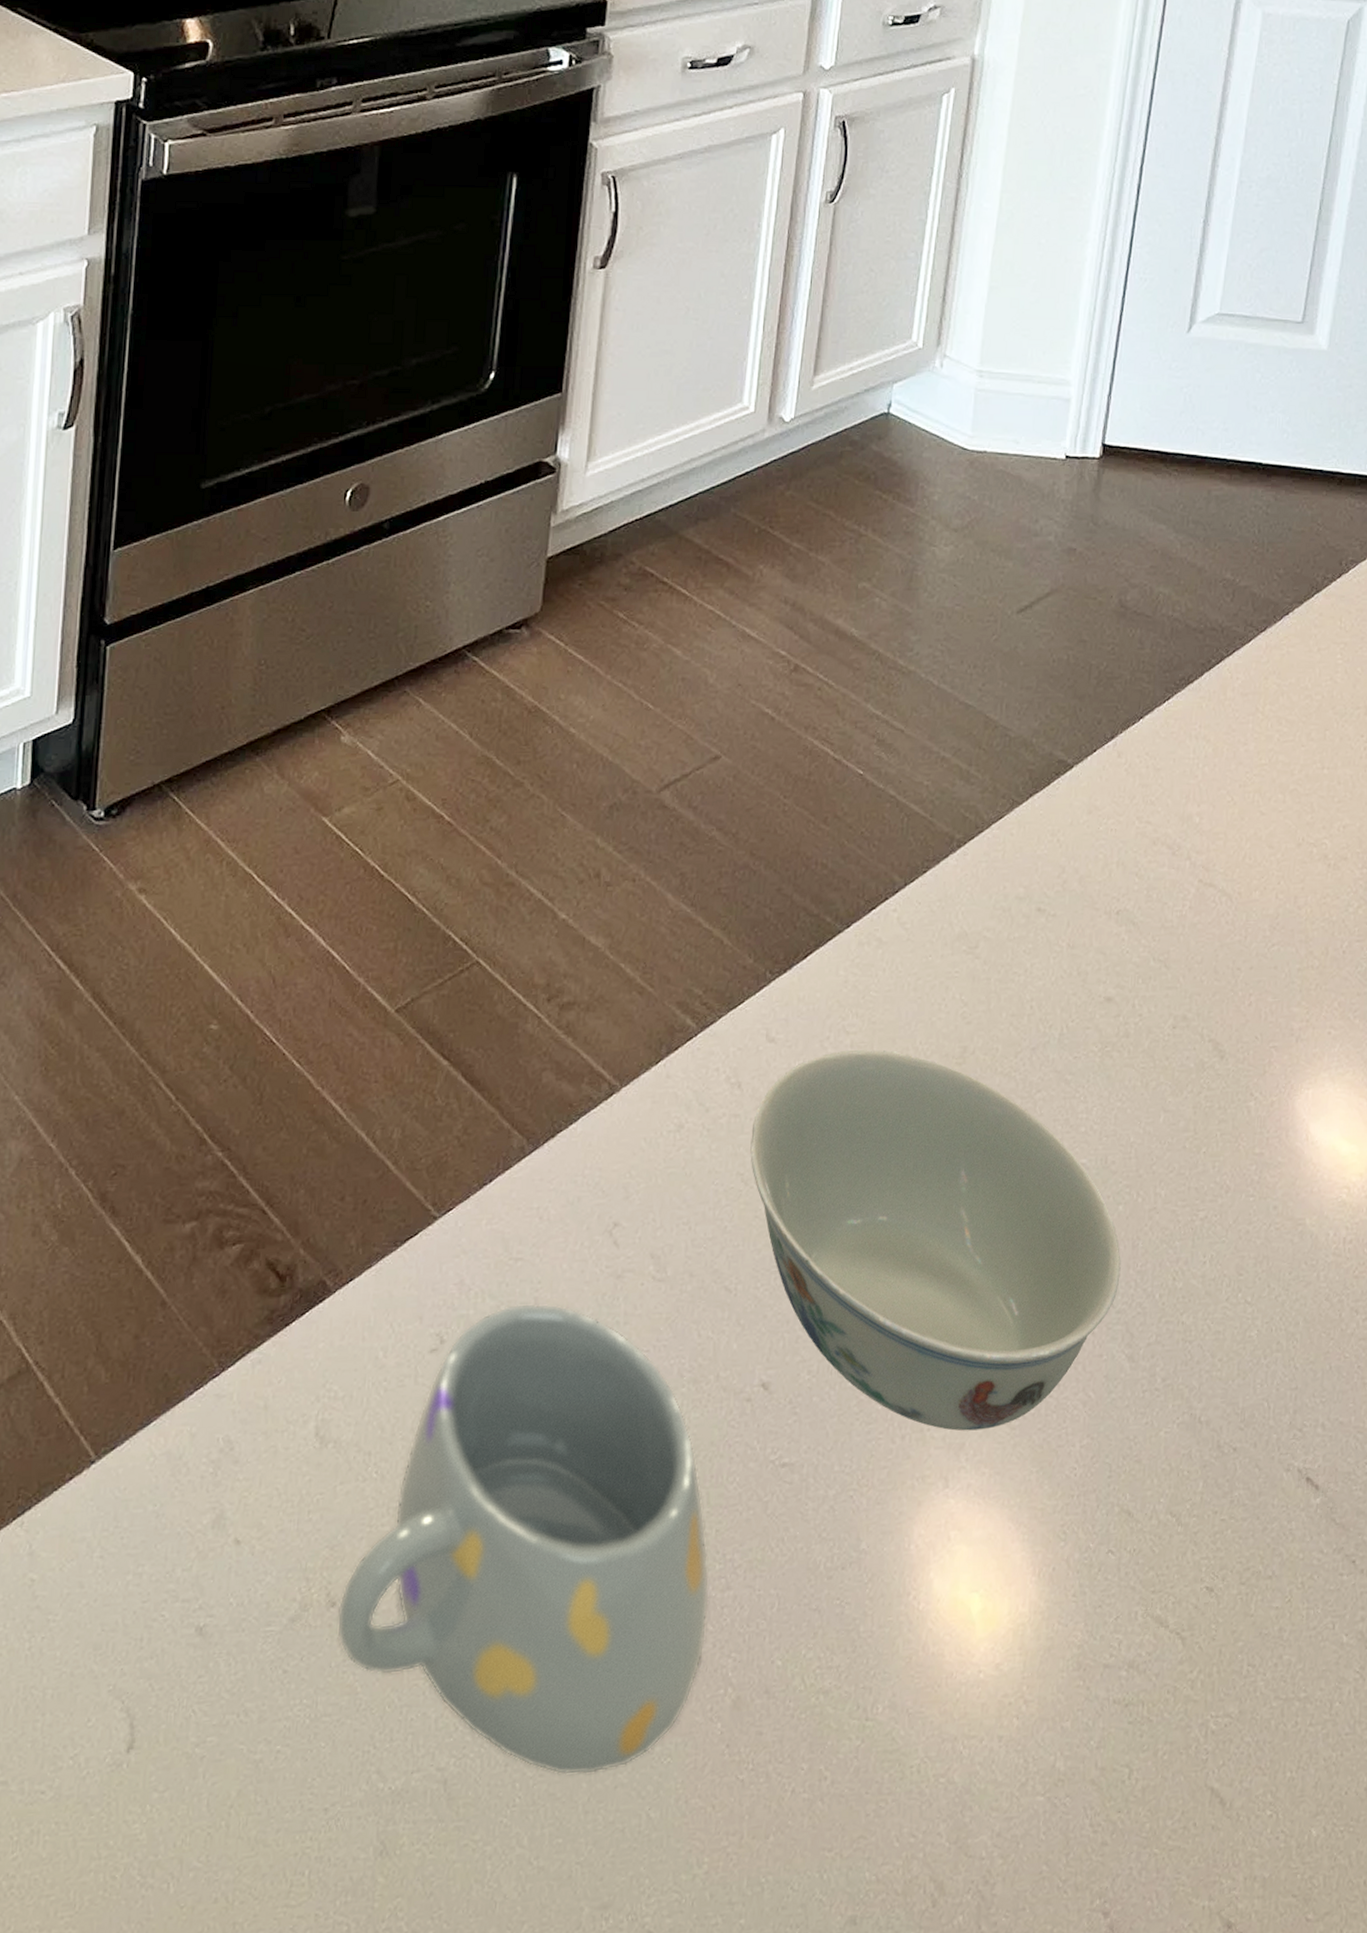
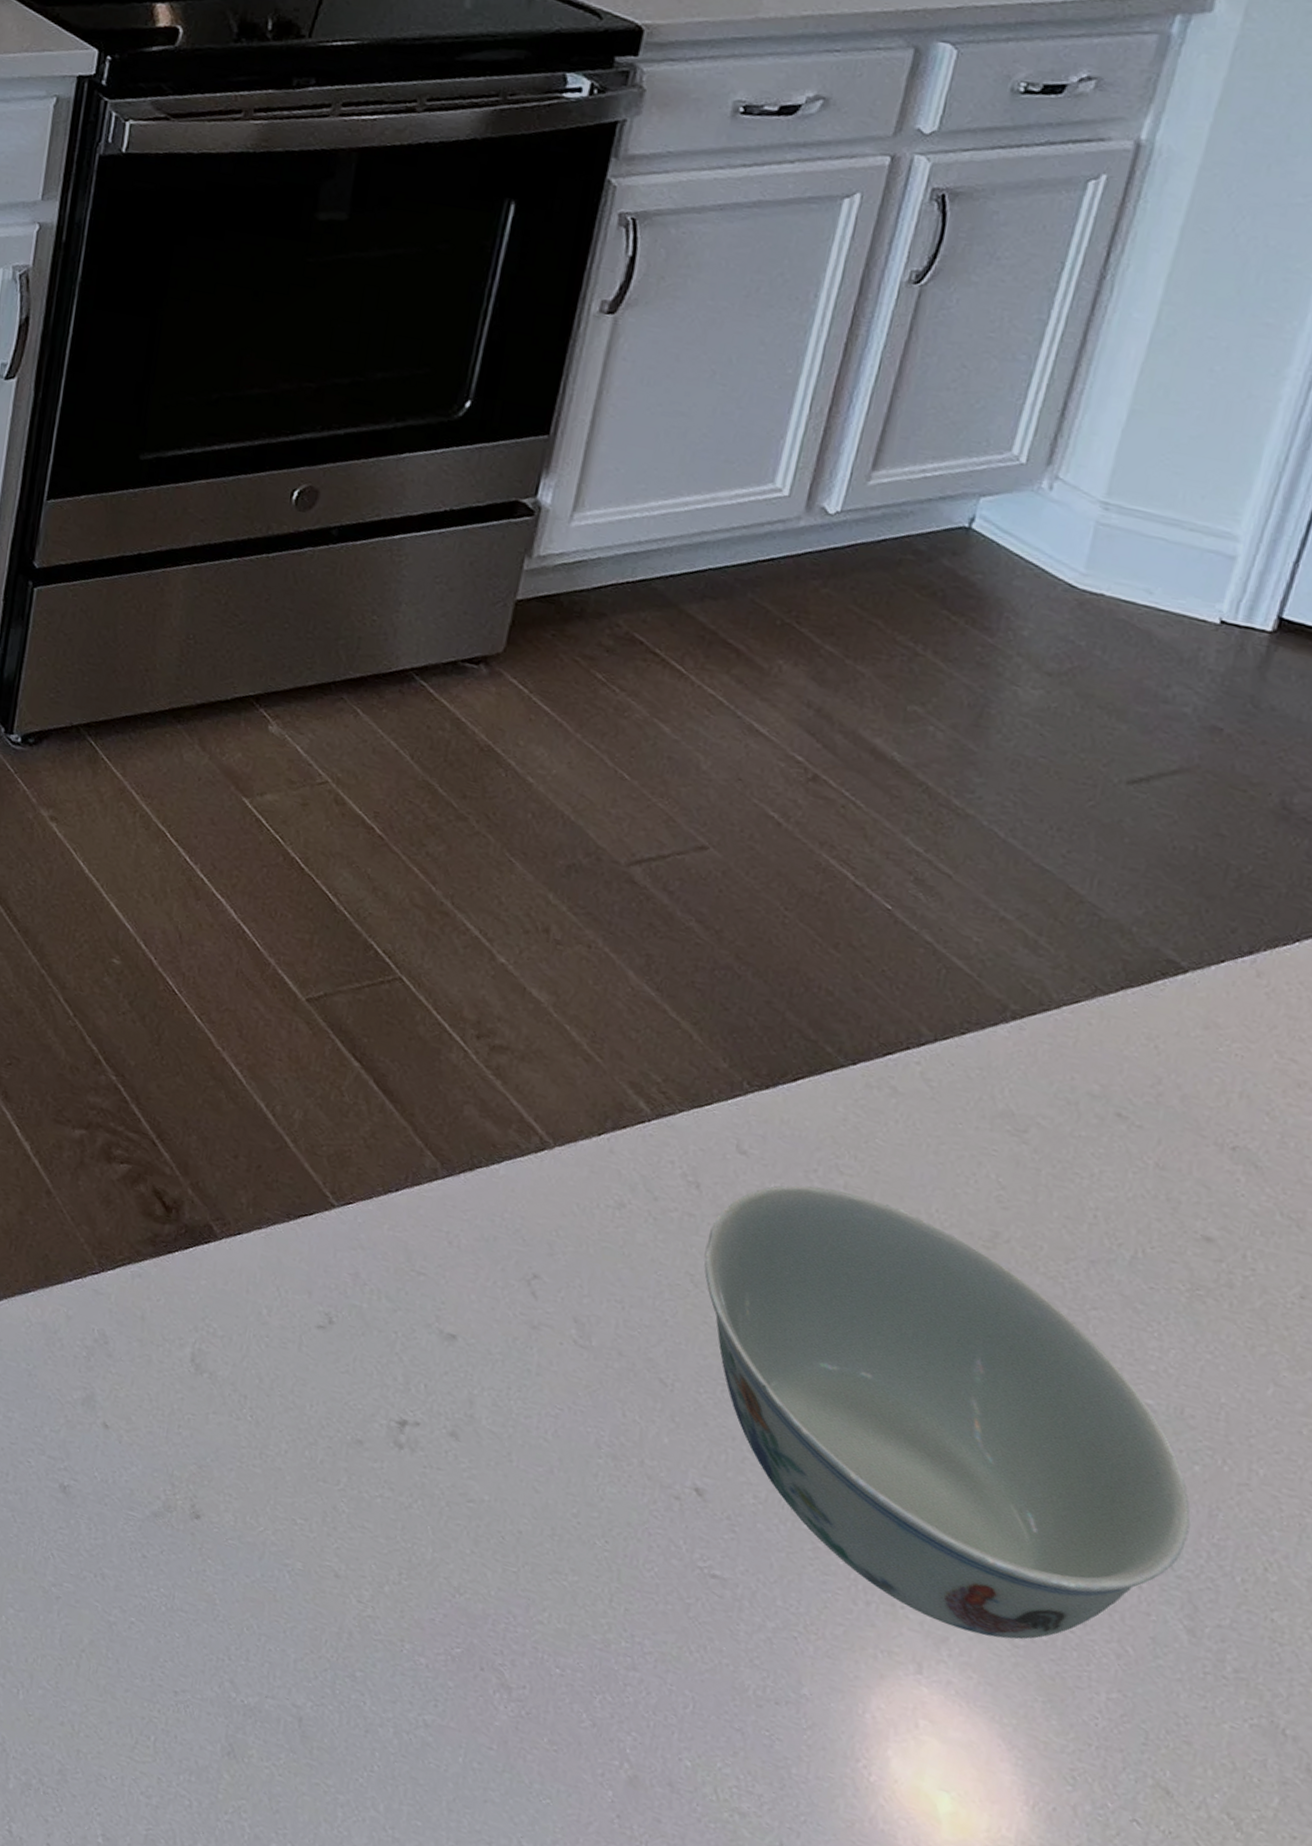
mug: present [336,1303,710,1776] -> none [198,1312,614,1787]

